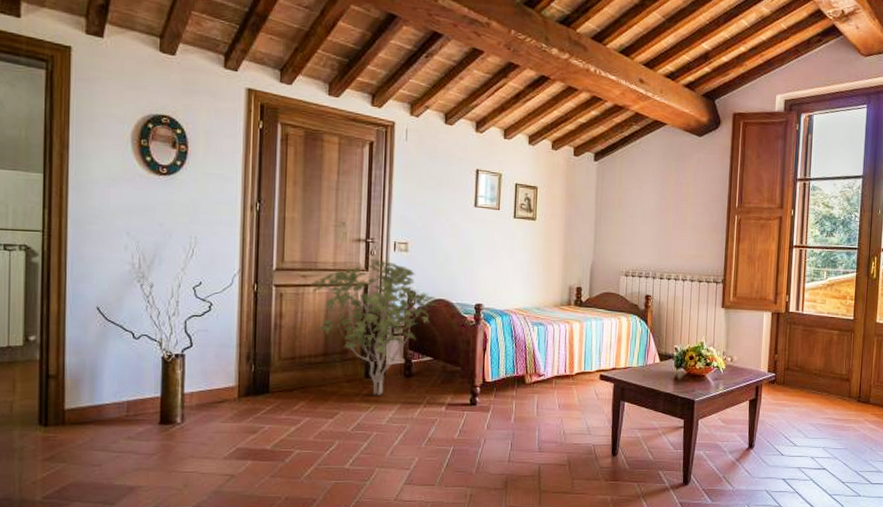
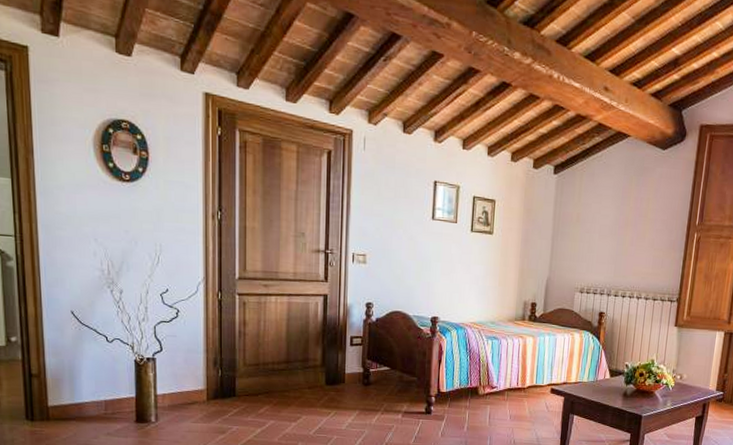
shrub: present [310,259,437,395] -> none [272,270,394,402]

